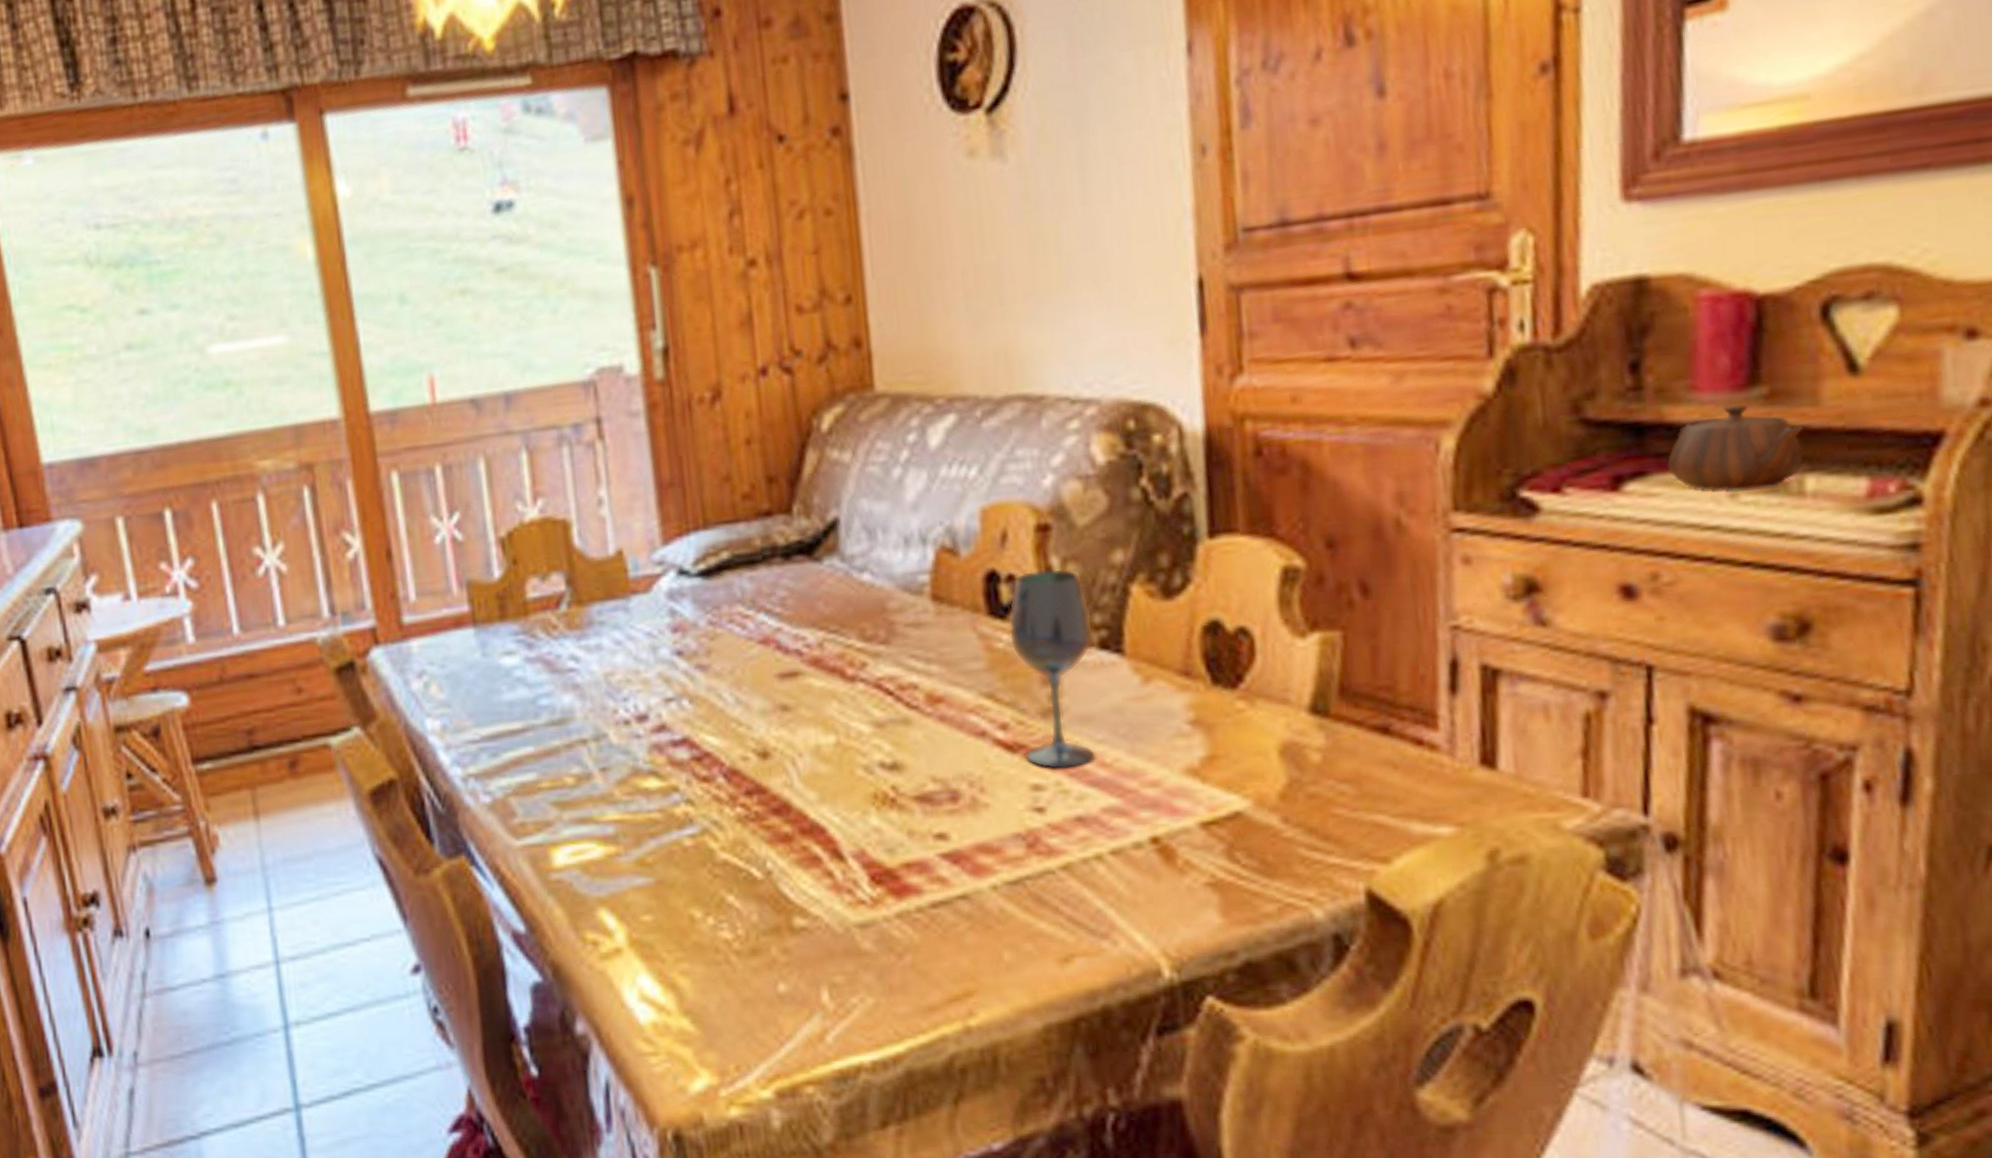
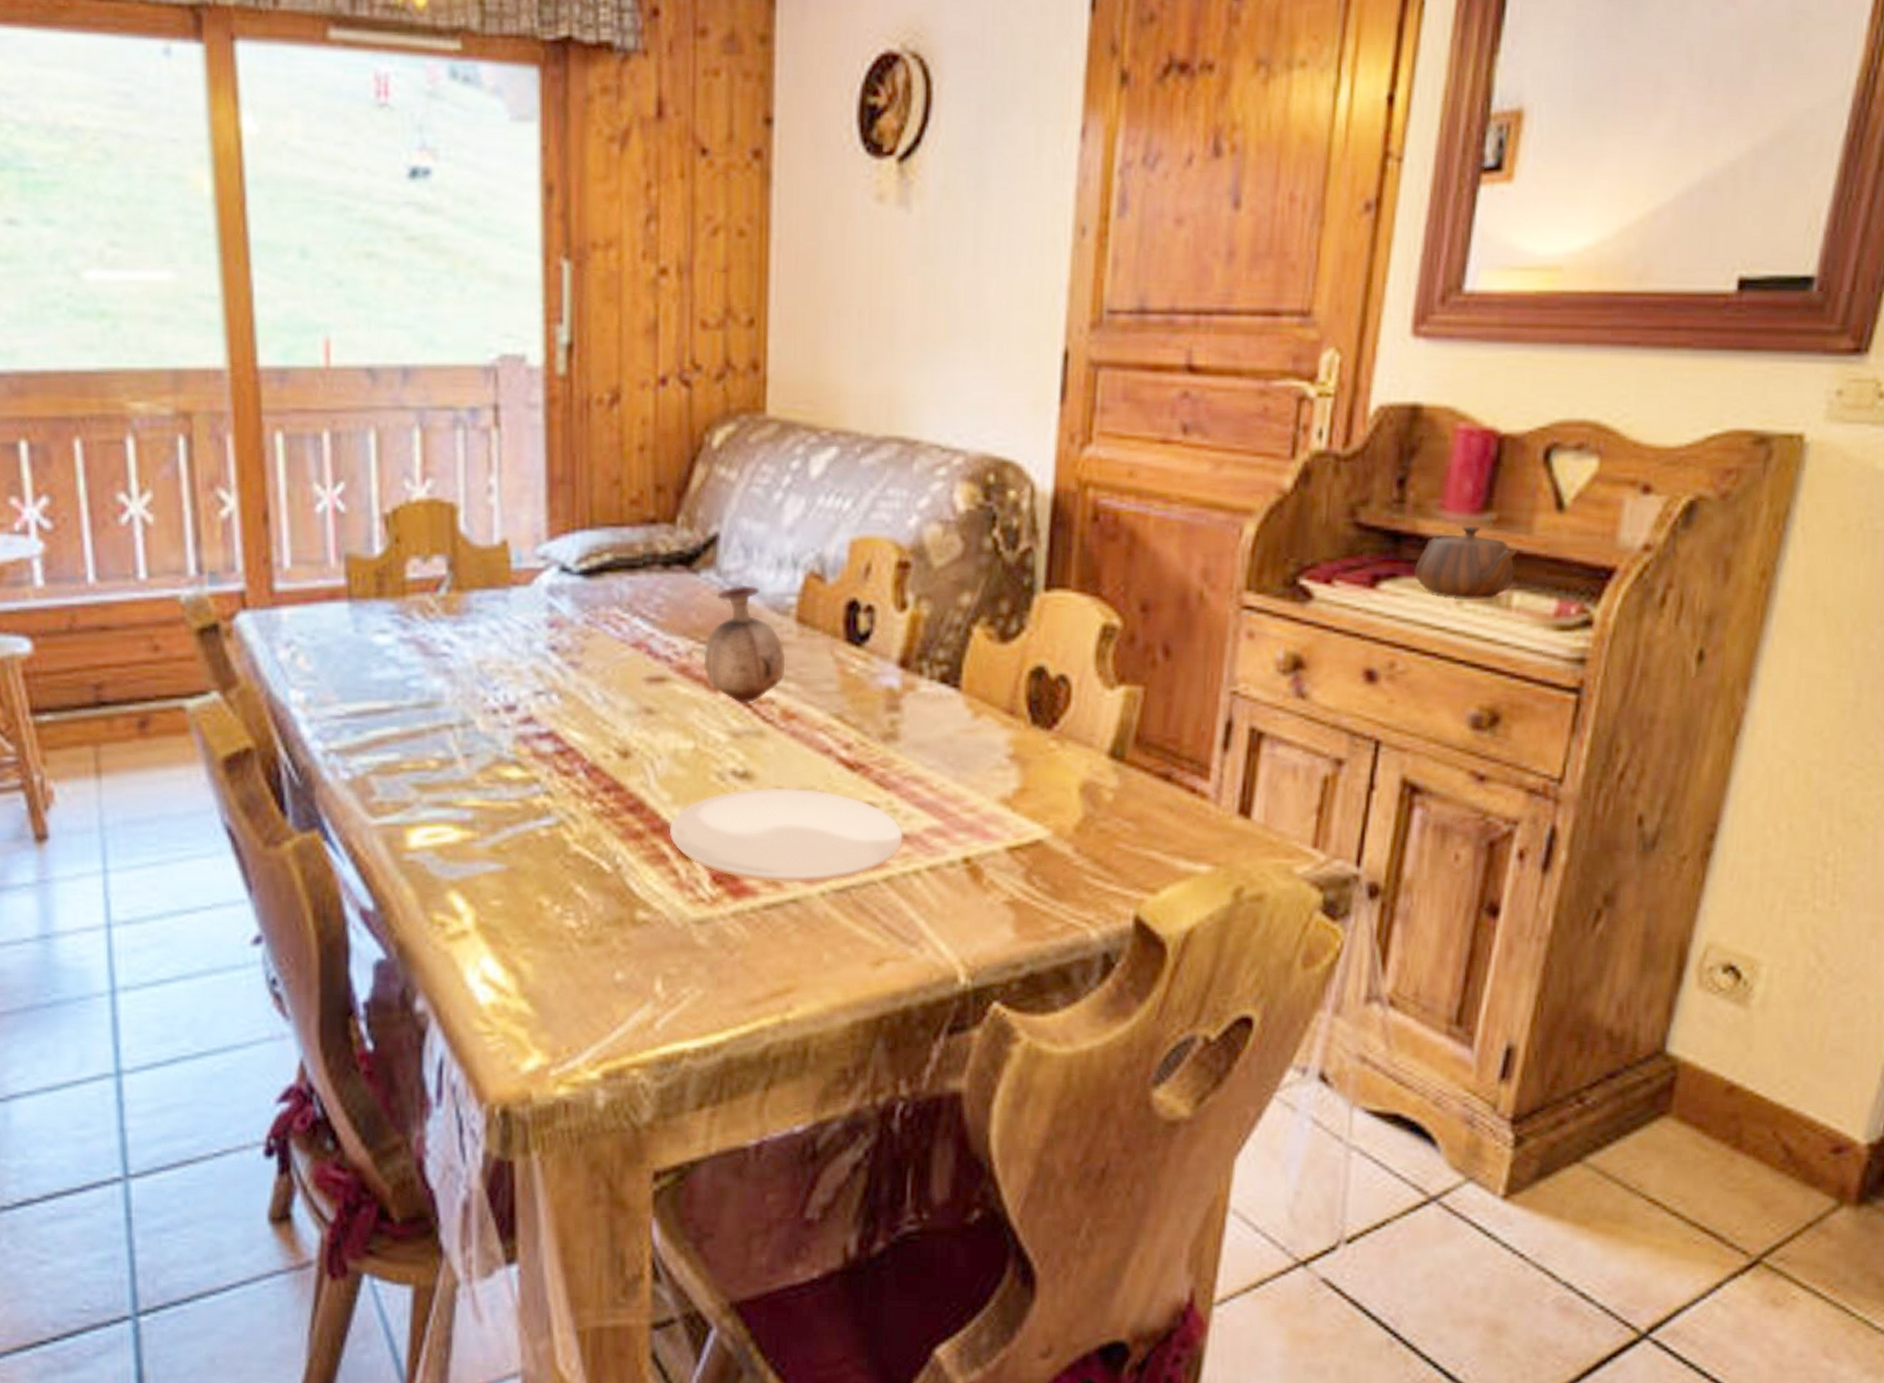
plate: none [819,775,1079,879] -> present [670,787,903,883]
vase: none [835,567,926,692] -> present [703,585,786,704]
wineglass: present [1009,568,1094,769] -> none [863,603,936,790]

